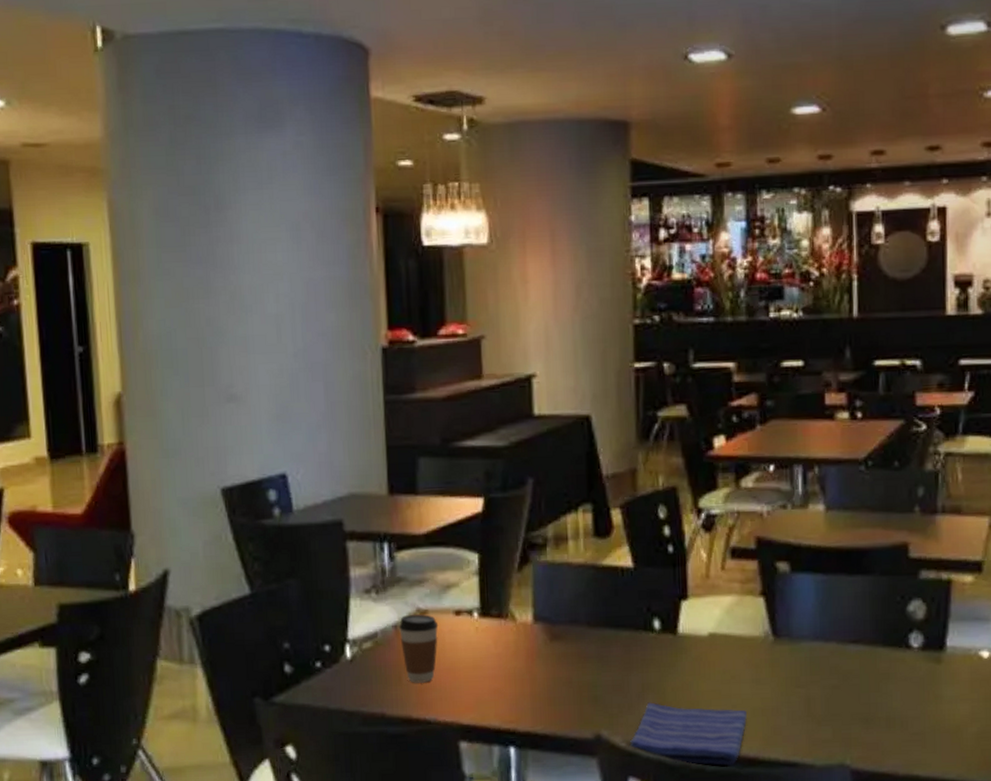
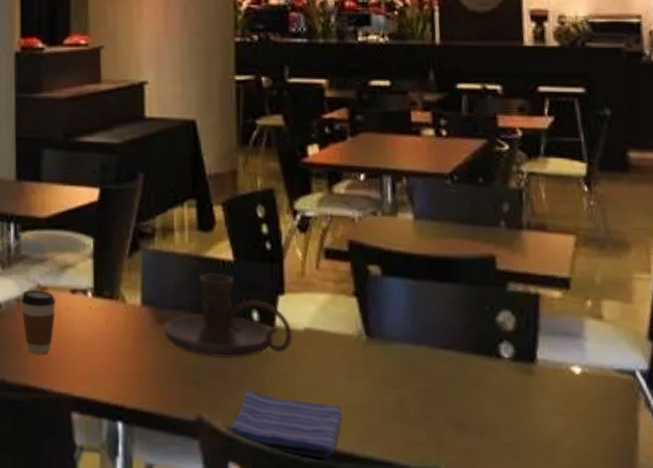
candle holder: none [557,582,696,672] -> present [163,273,293,359]

